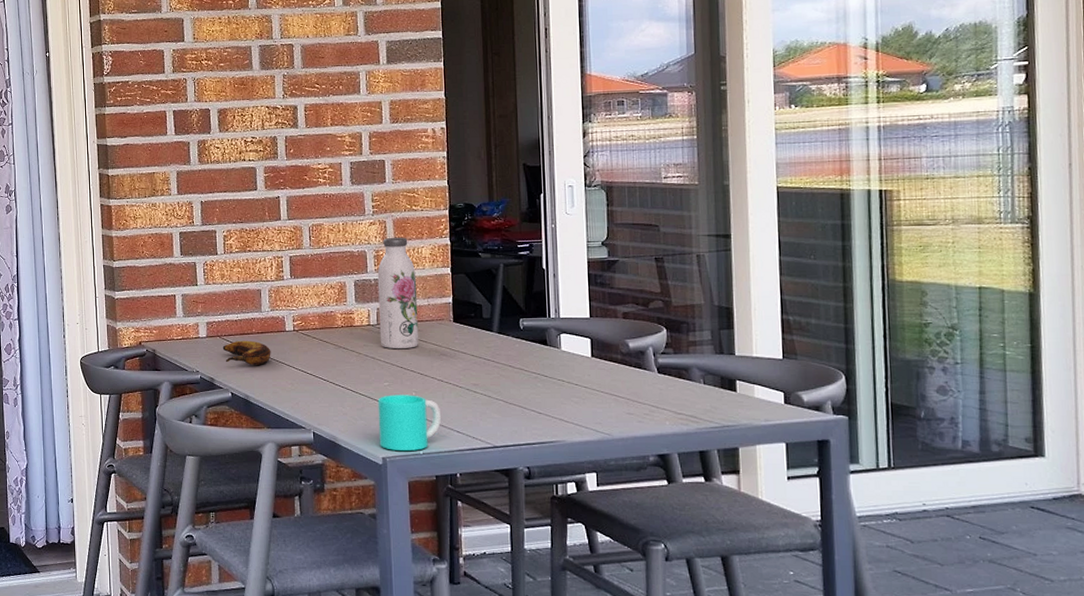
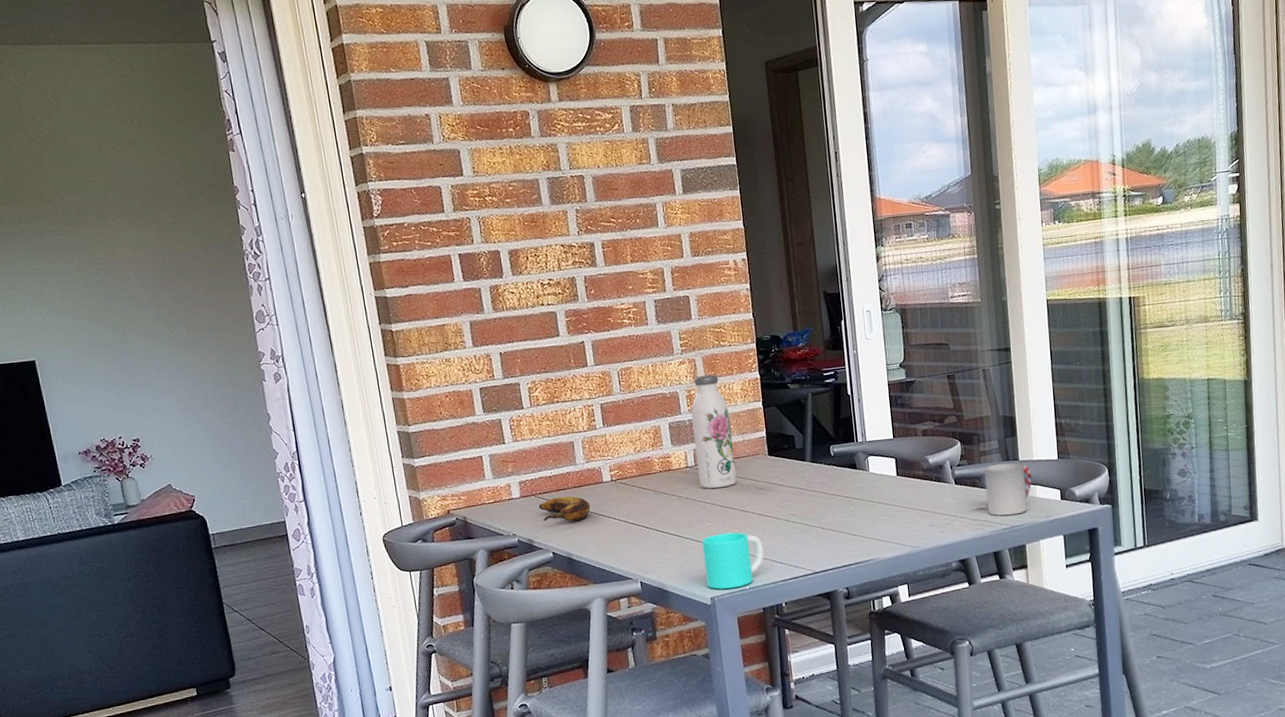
cup: none [693,357,750,414] -> present [984,463,1032,516]

